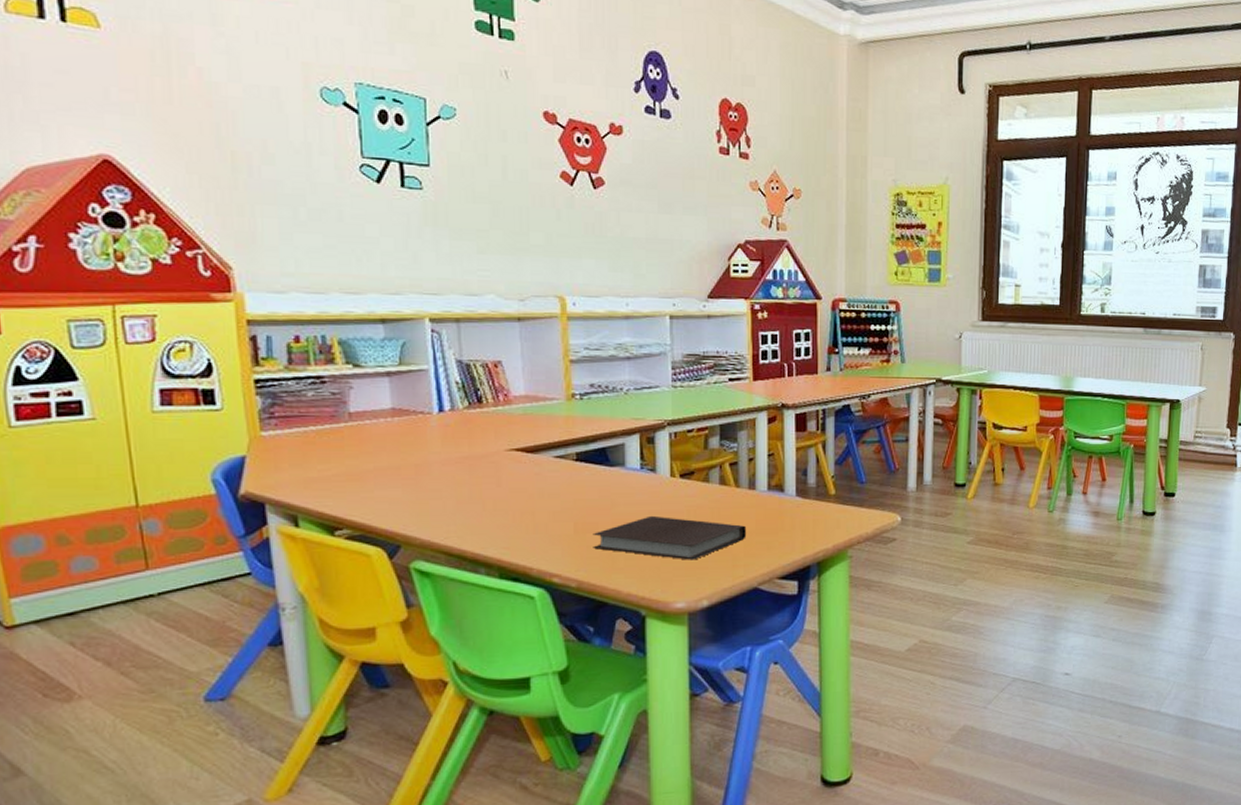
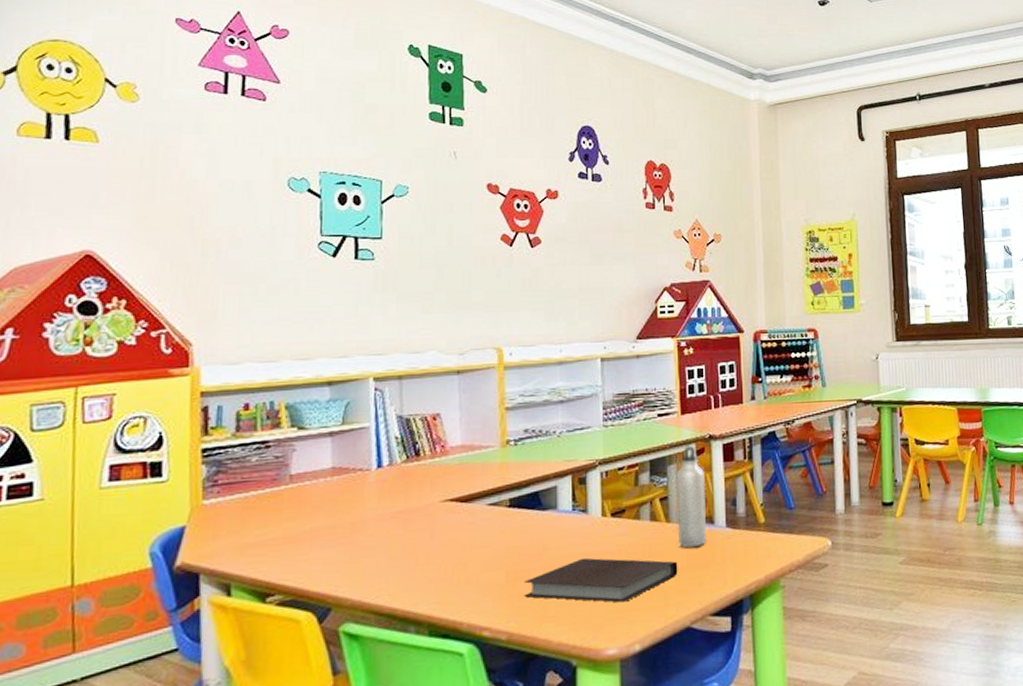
water bottle: none [747,412,777,514] -> present [676,444,707,549]

